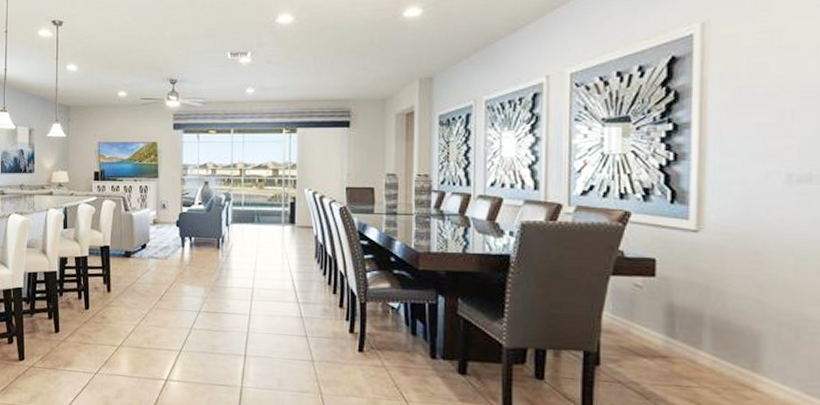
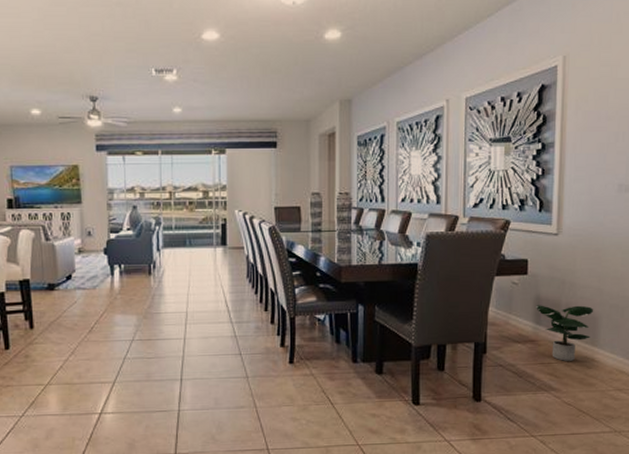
potted plant: none [668,314,752,387] -> present [536,305,593,361]

